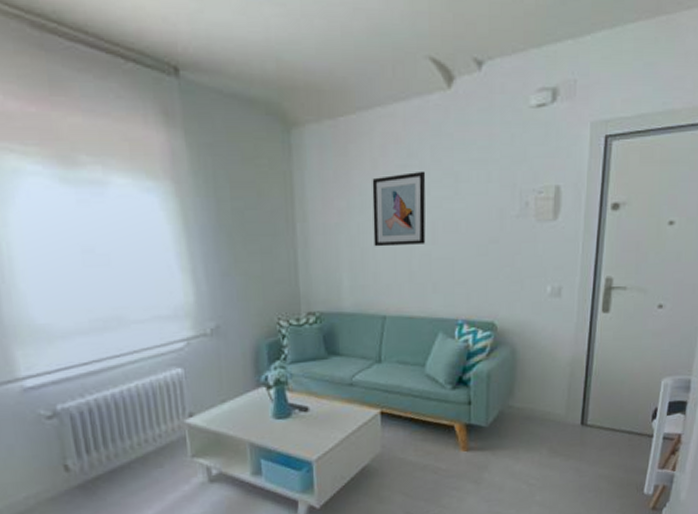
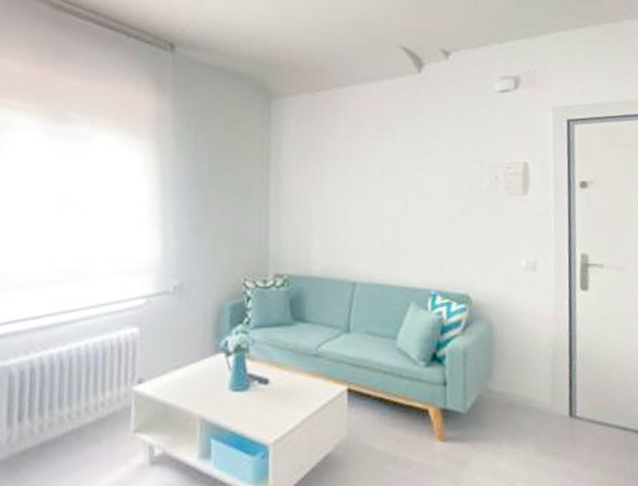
wall art: present [372,171,426,247] -> none [346,142,397,212]

